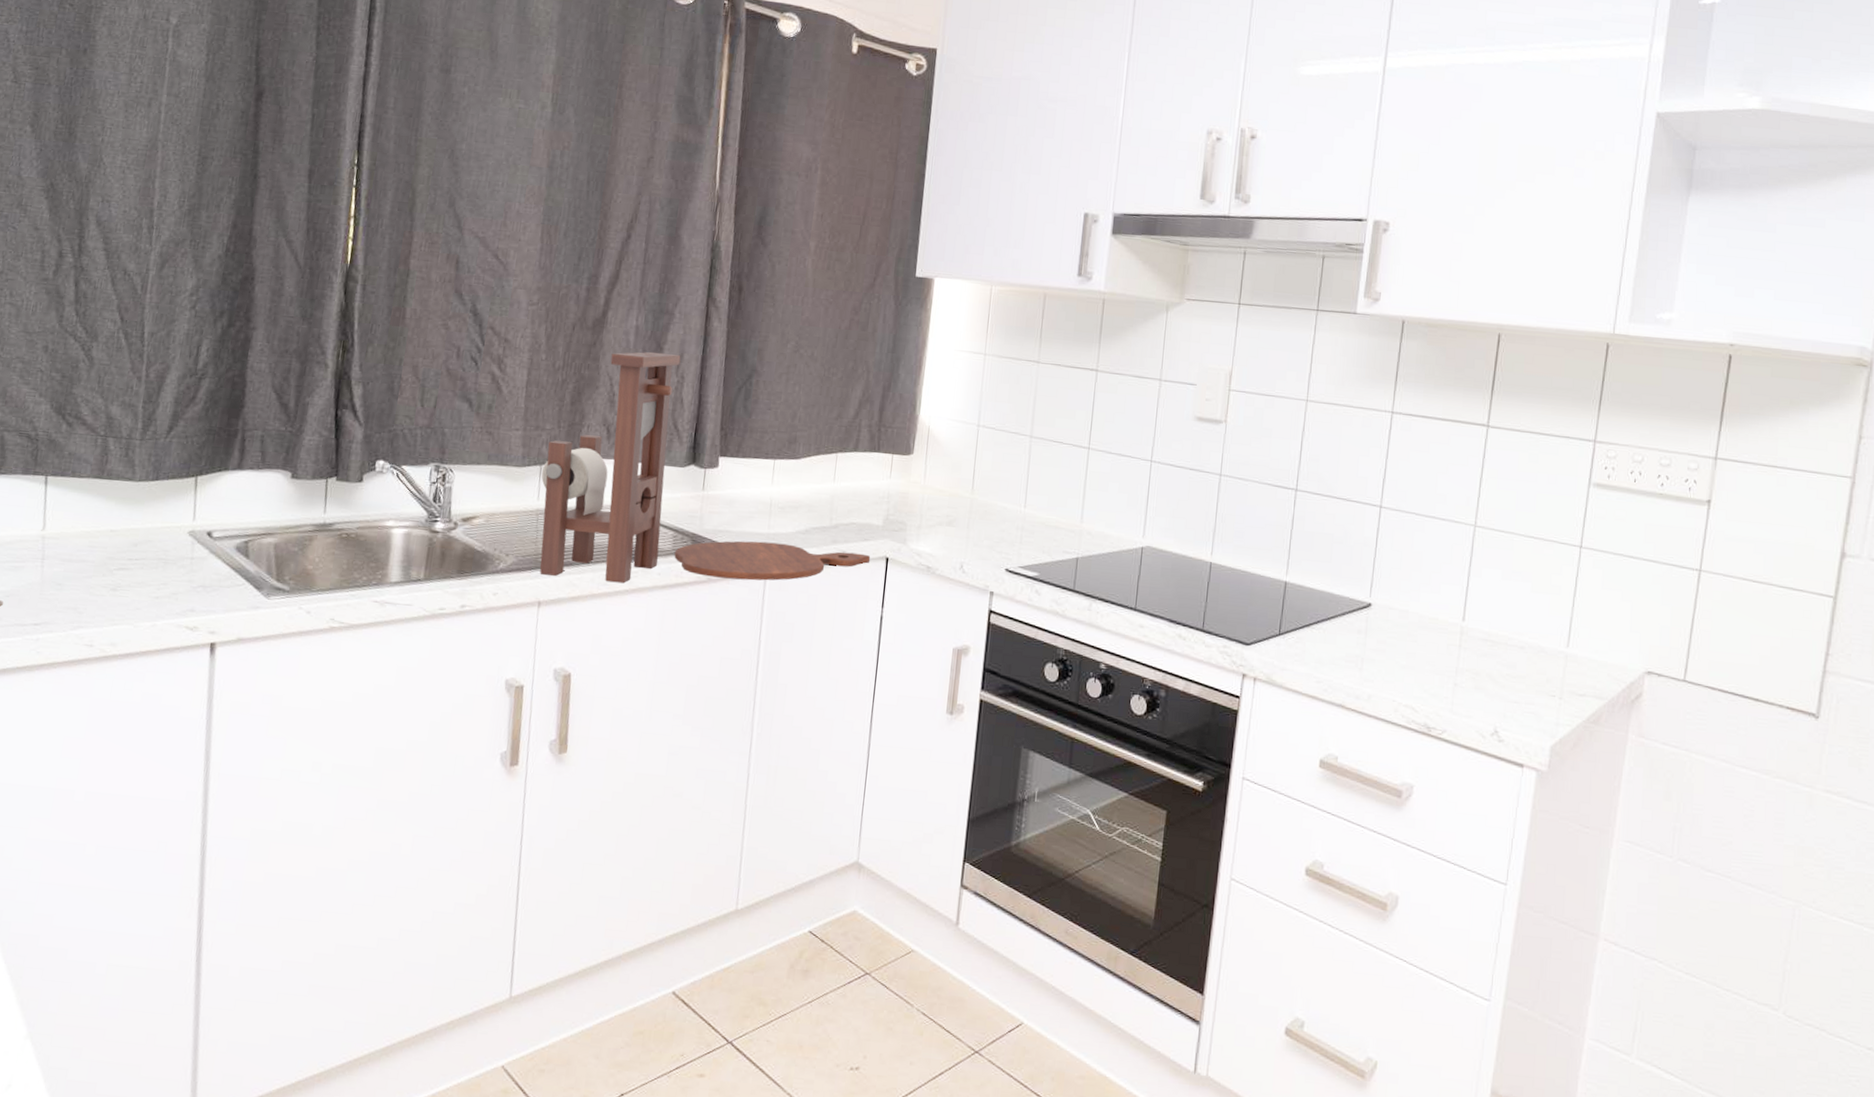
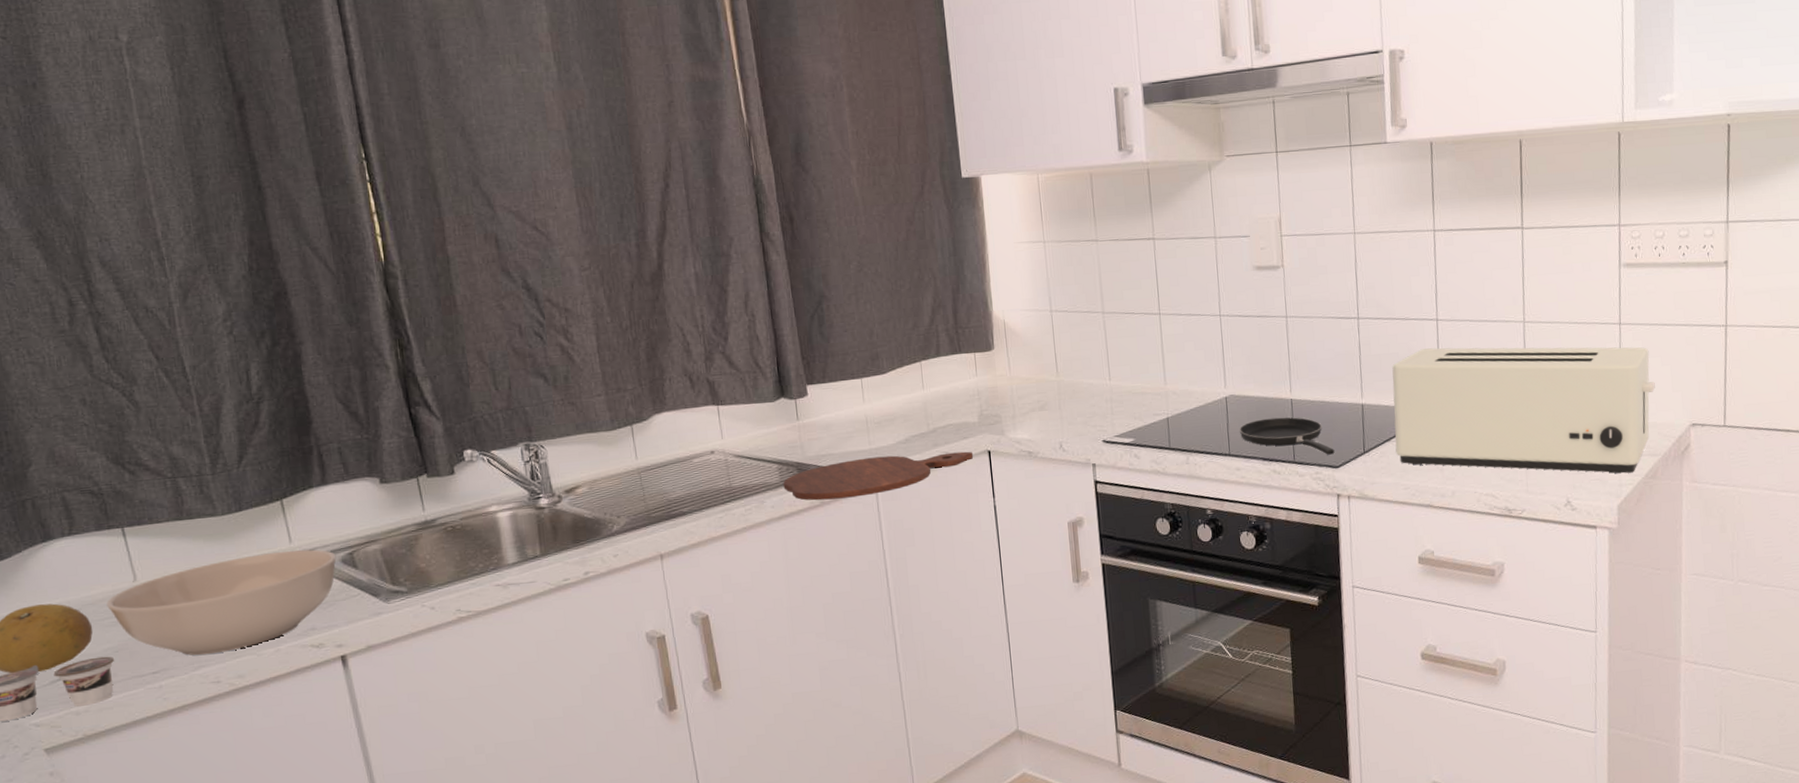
bowl: none [10,525,232,617] -> present [105,549,337,656]
paper towel holder: present [540,351,681,584] -> none [633,294,770,530]
frying pan: none [1149,577,1248,630] -> present [1239,417,1335,455]
toaster: none [1313,535,1611,713] -> present [1392,347,1655,474]

